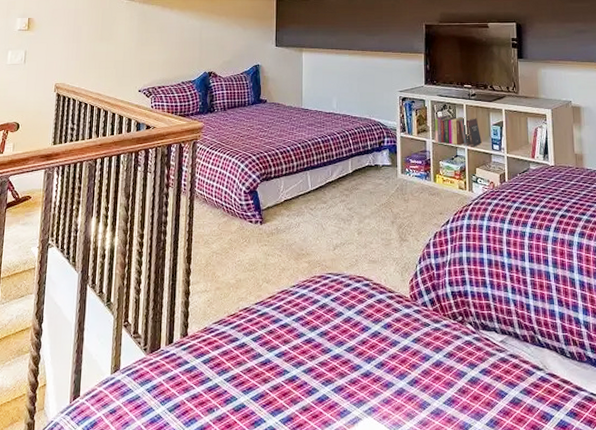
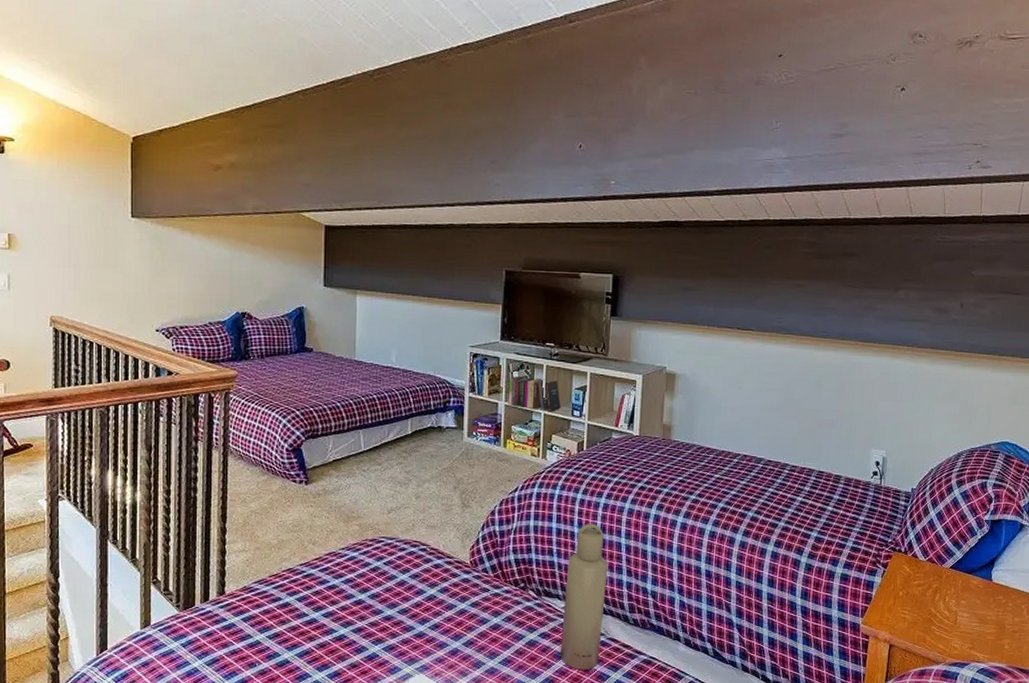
bottle: none [501,252,541,410] -> present [559,523,609,671]

